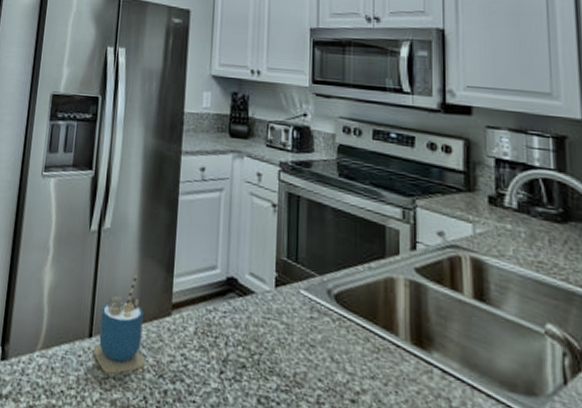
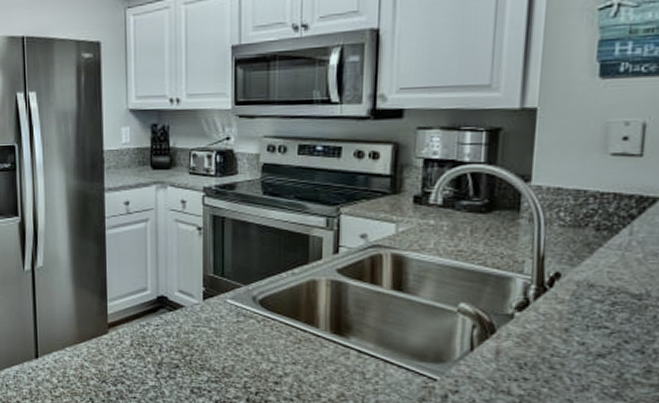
cup: present [92,274,146,374] -> none [40,303,89,384]

